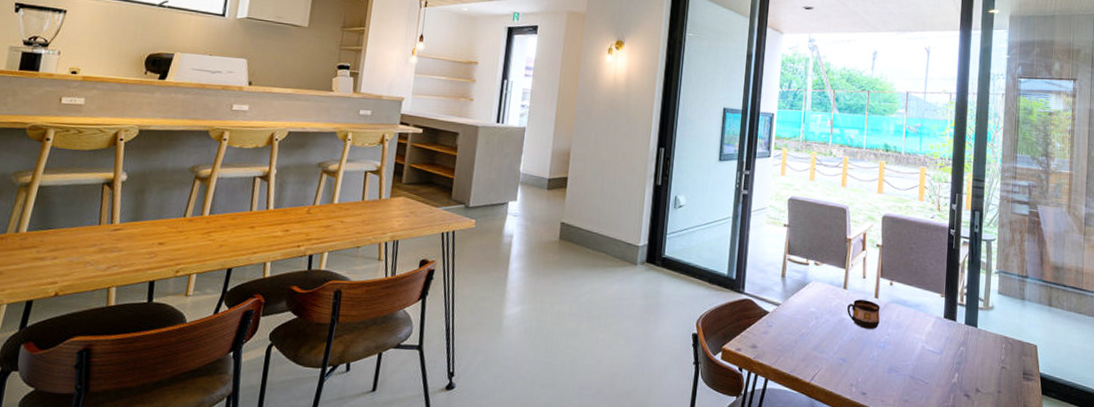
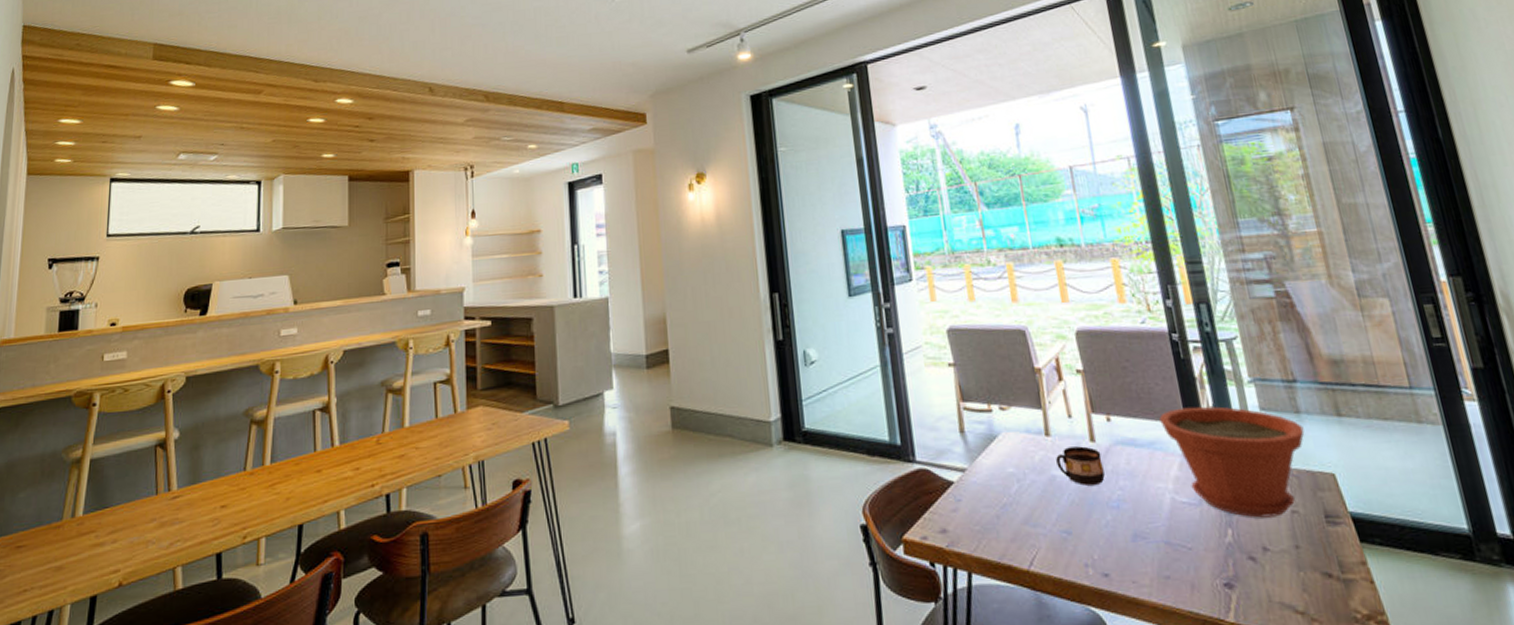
plant pot: none [927,283,1024,369] -> present [1159,406,1305,518]

